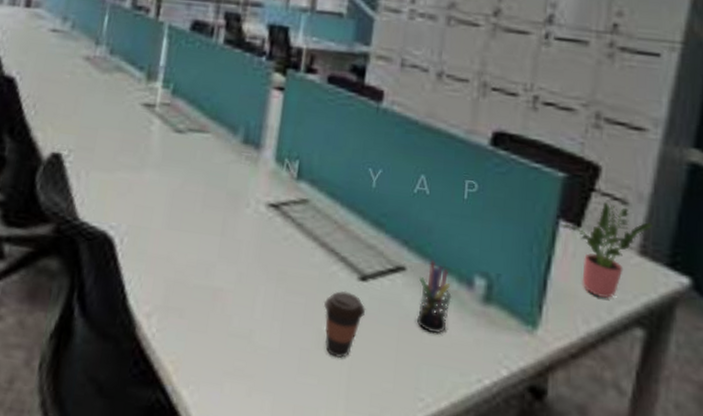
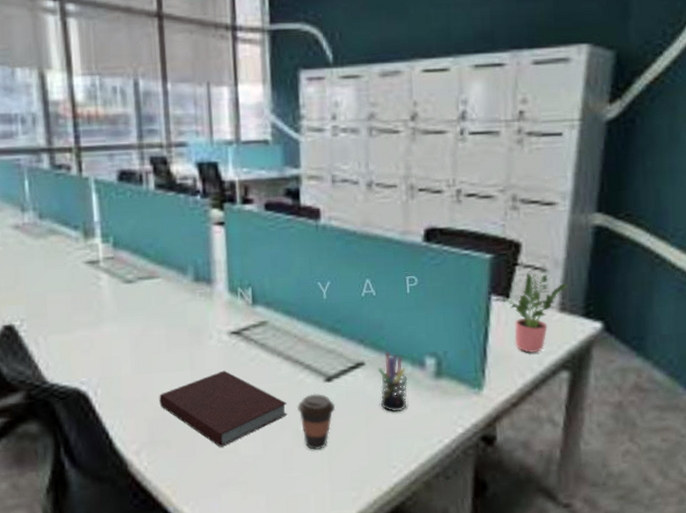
notebook: none [182,244,314,330] -> present [159,370,287,447]

